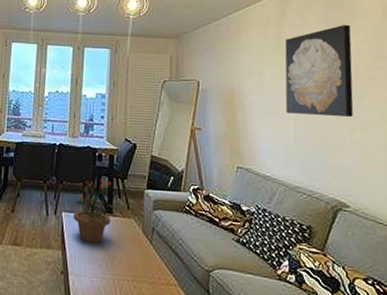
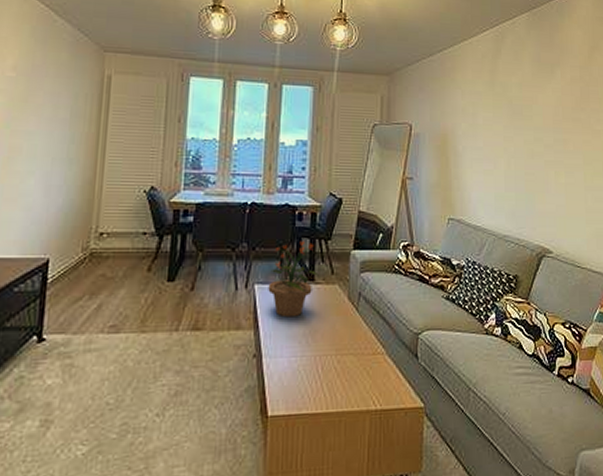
wall art: present [285,24,354,118] -> none [497,63,560,162]

